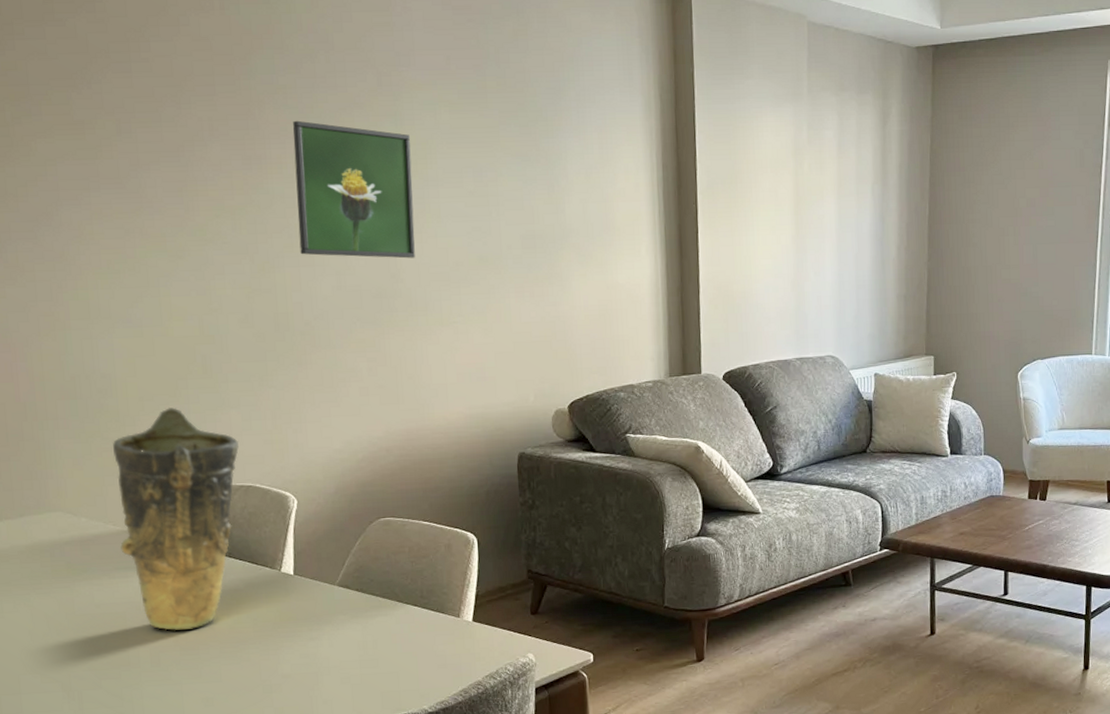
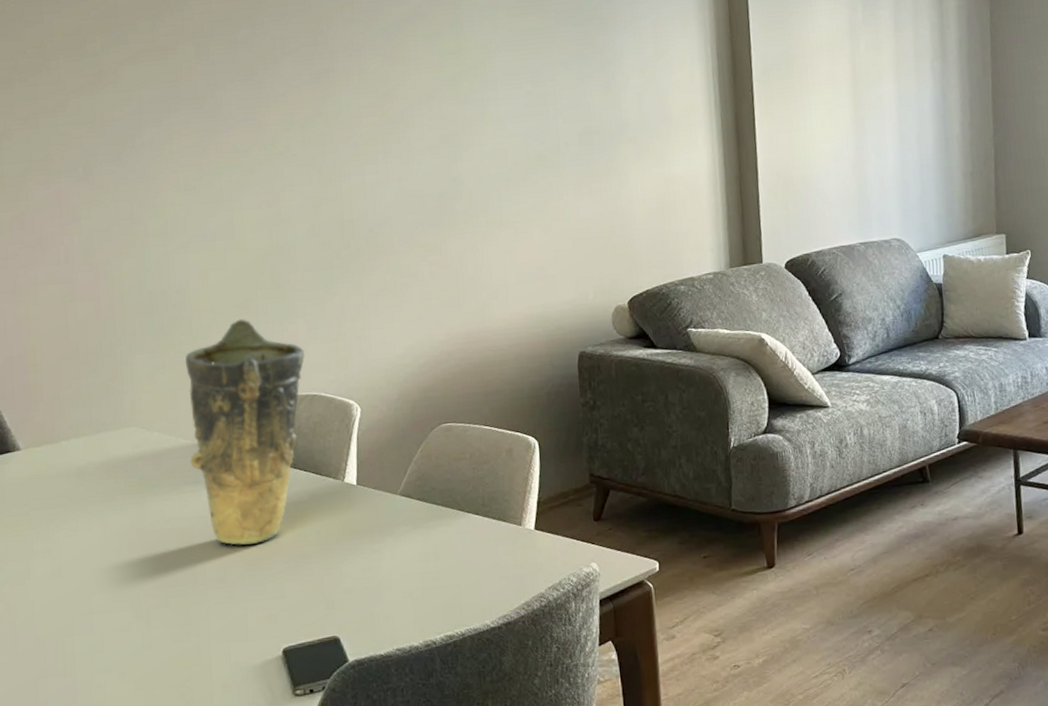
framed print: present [292,120,415,259] -> none [358,33,475,163]

